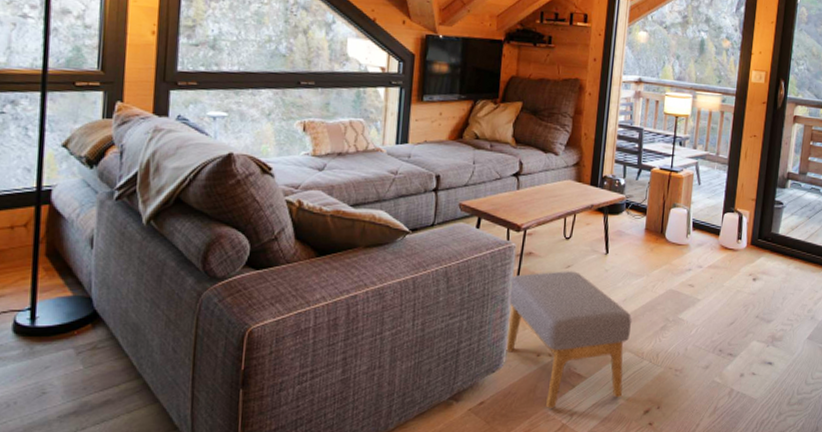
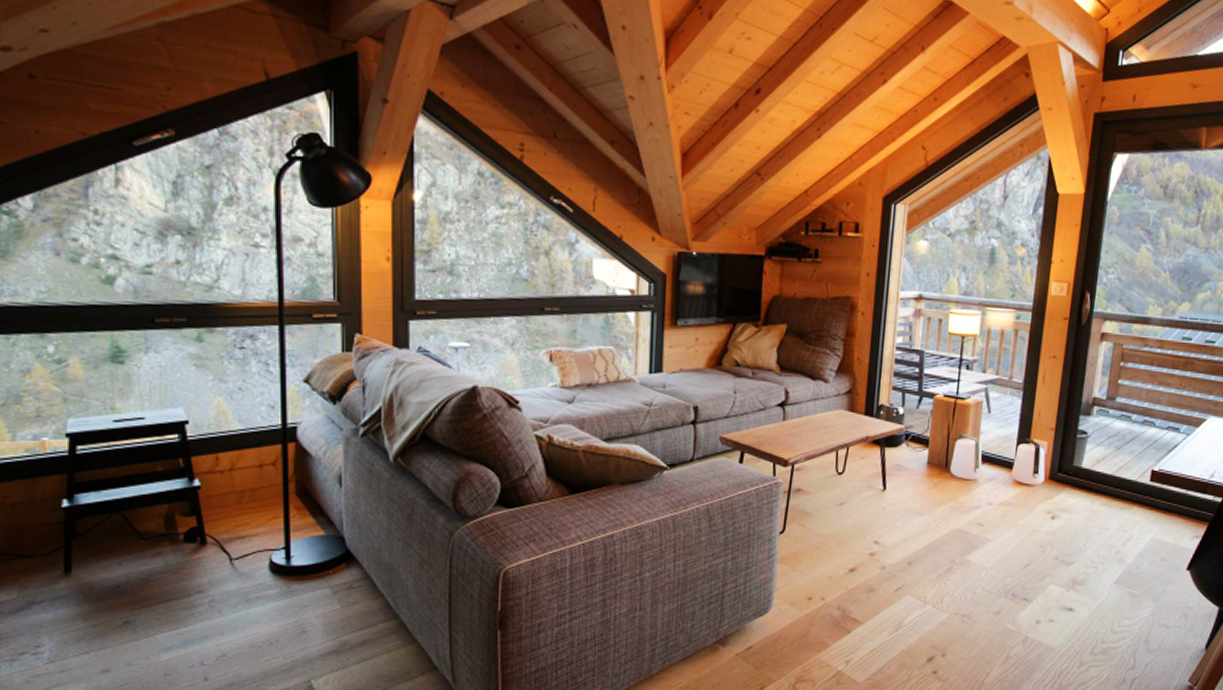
footstool: present [505,271,632,408] -> none [773,509,913,654]

